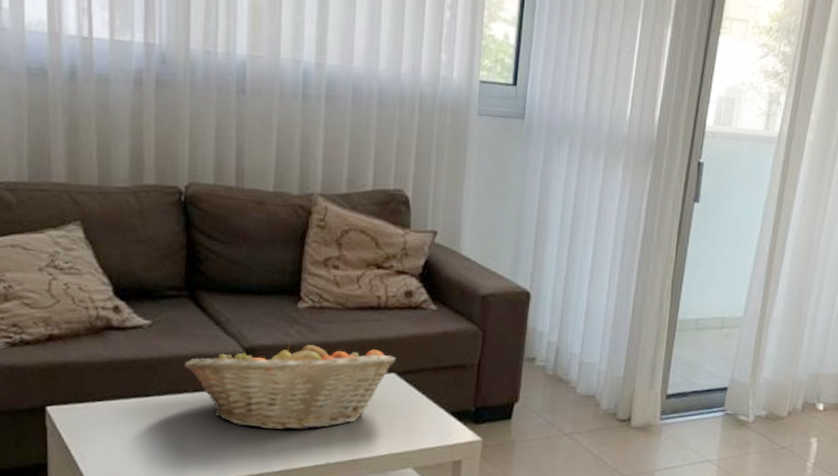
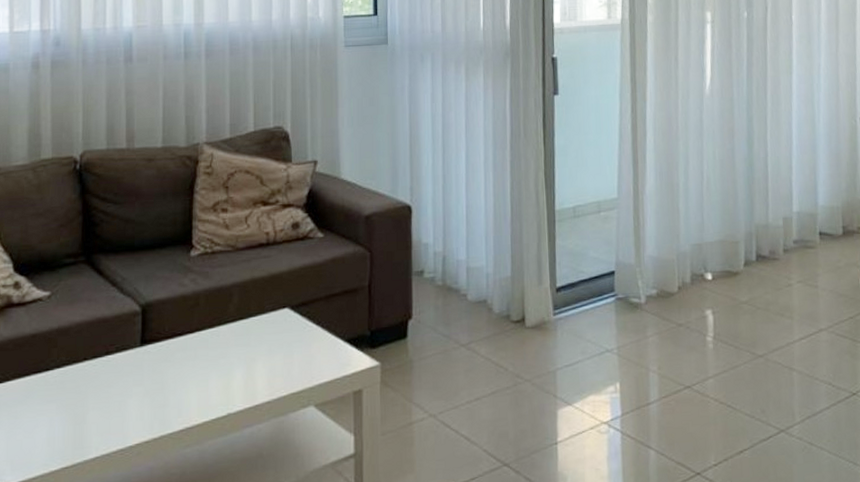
fruit basket: present [184,339,395,431] -> none [83,287,288,388]

